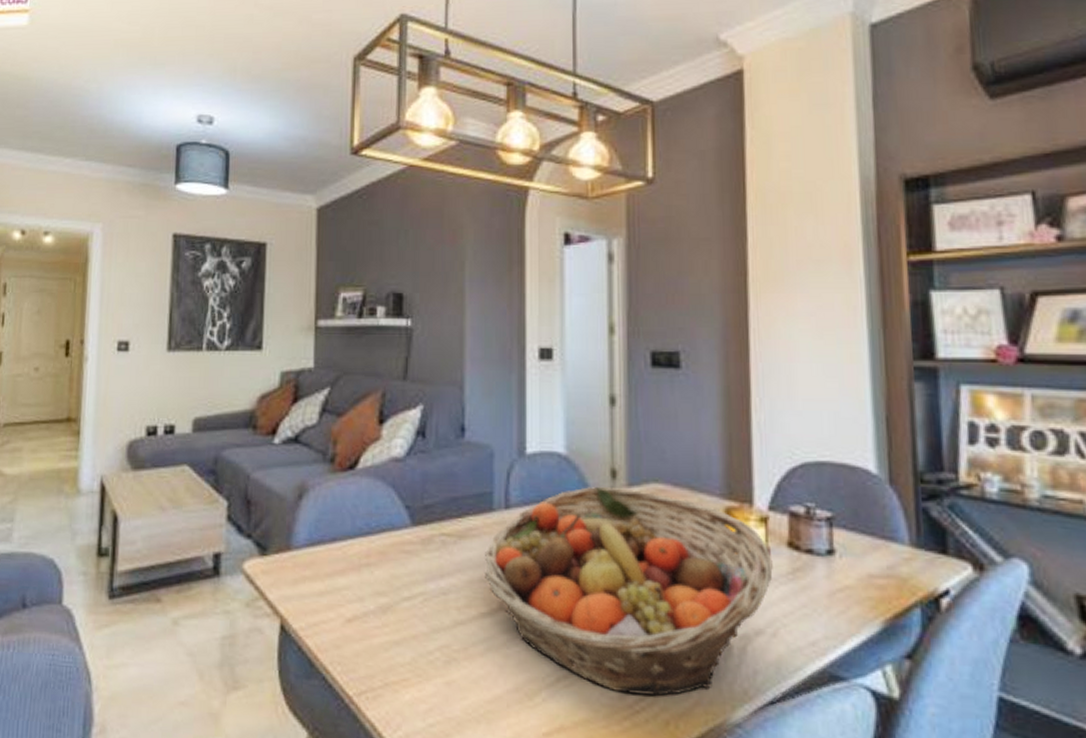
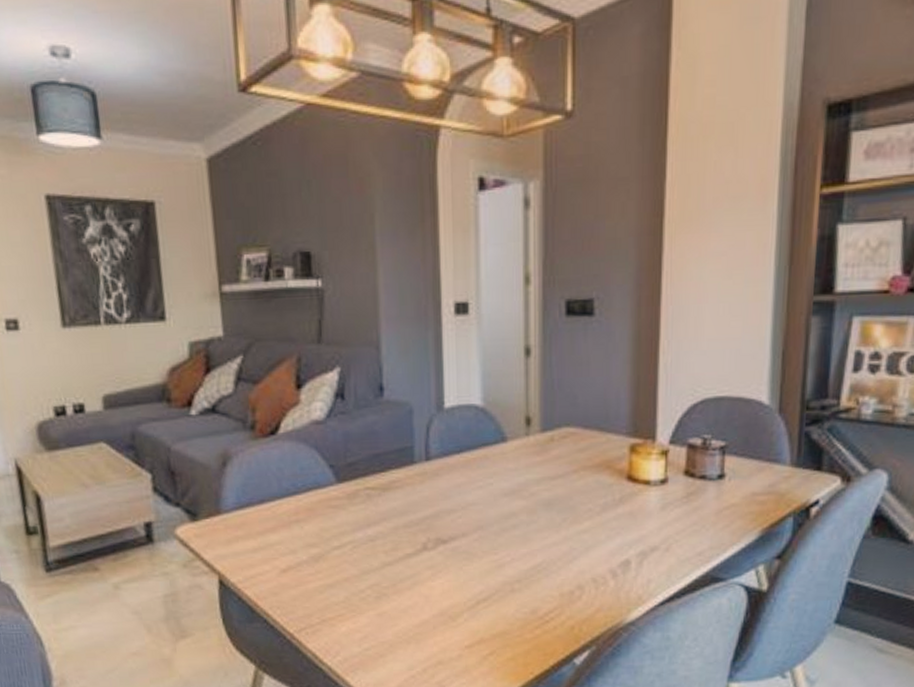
fruit basket: present [485,486,773,696] -> none [408,433,670,609]

